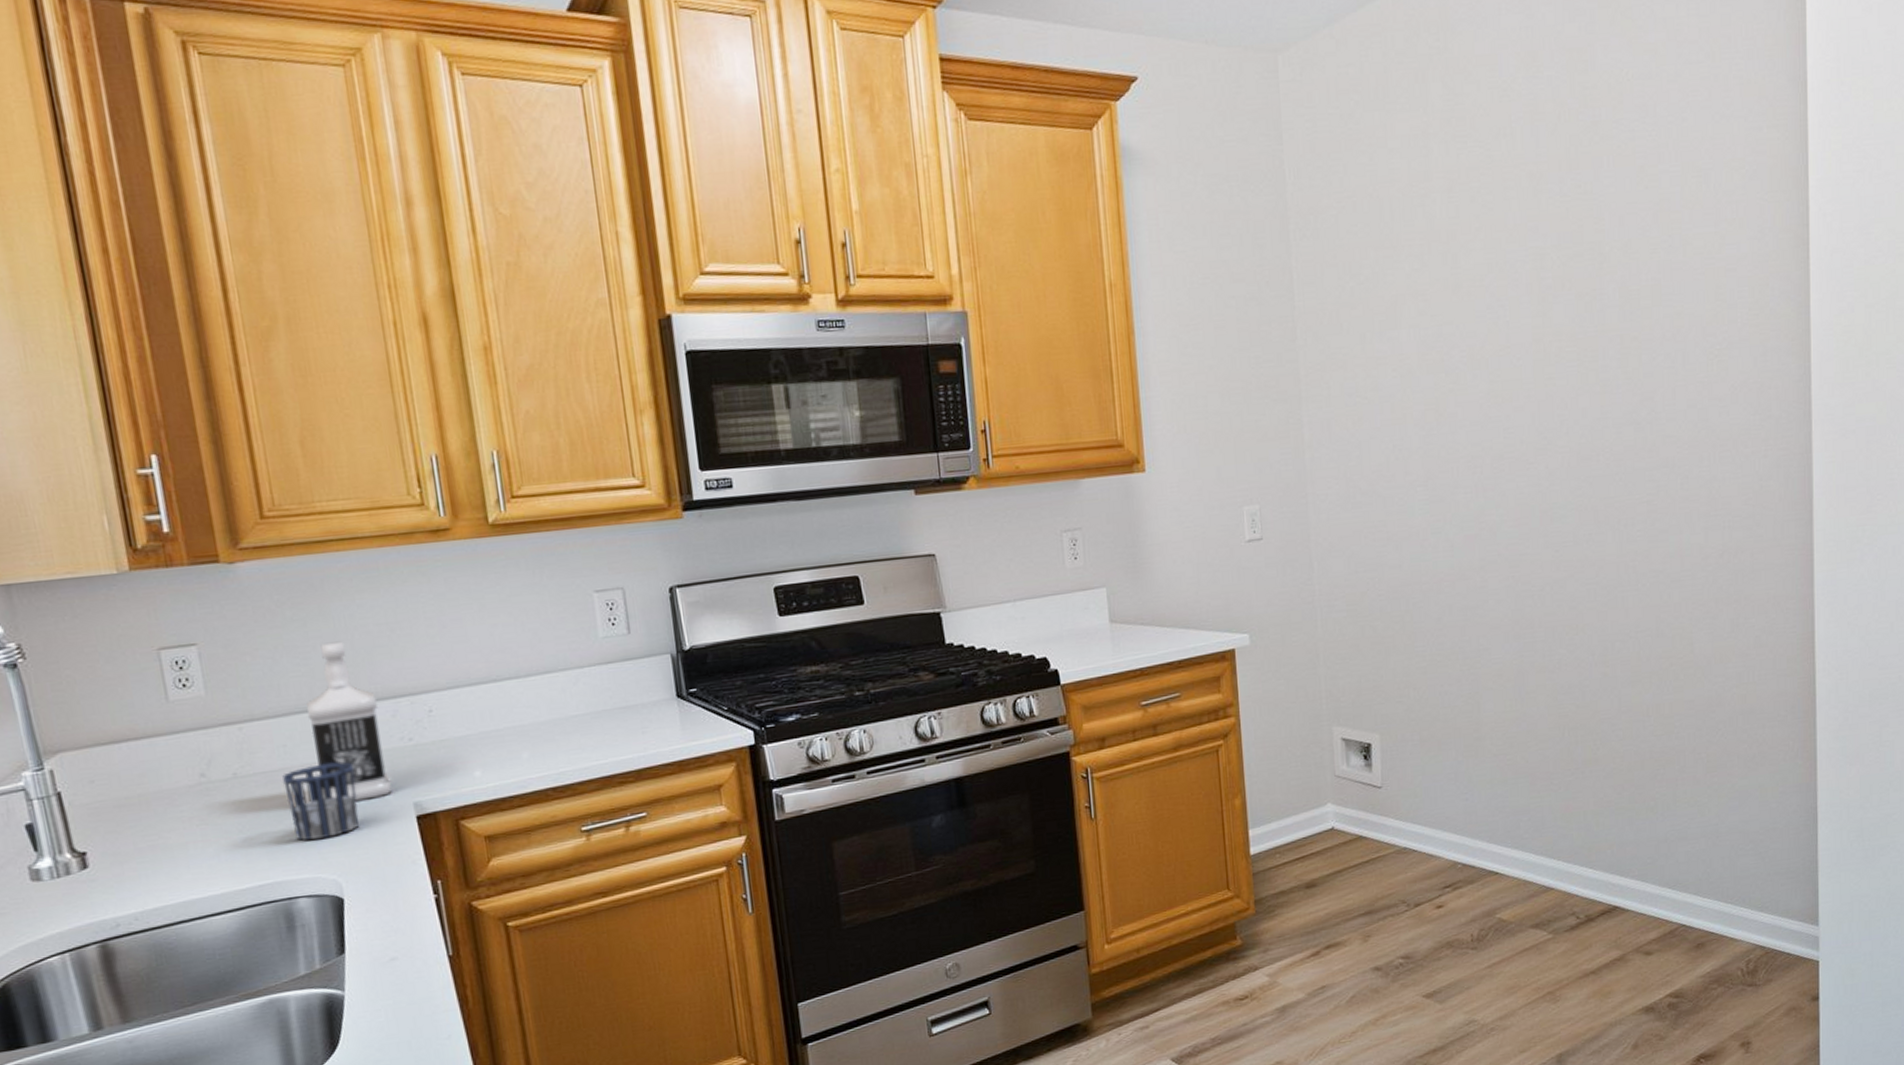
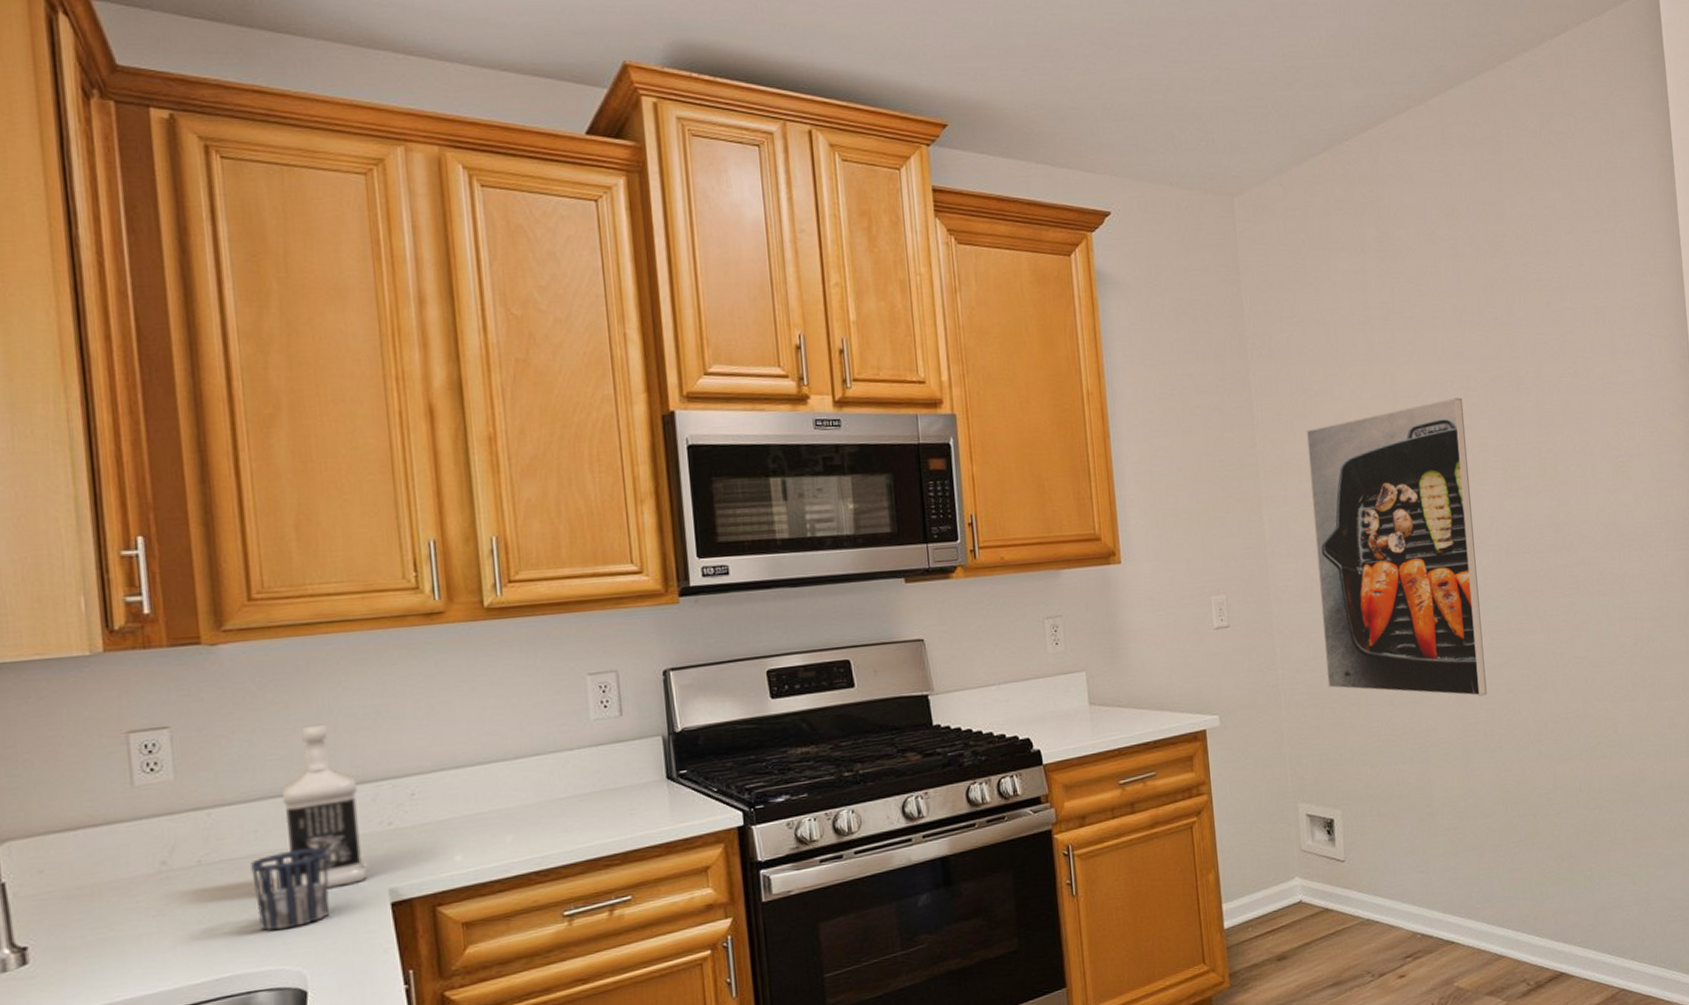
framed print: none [1353,279,1547,614] -> present [1306,397,1487,697]

